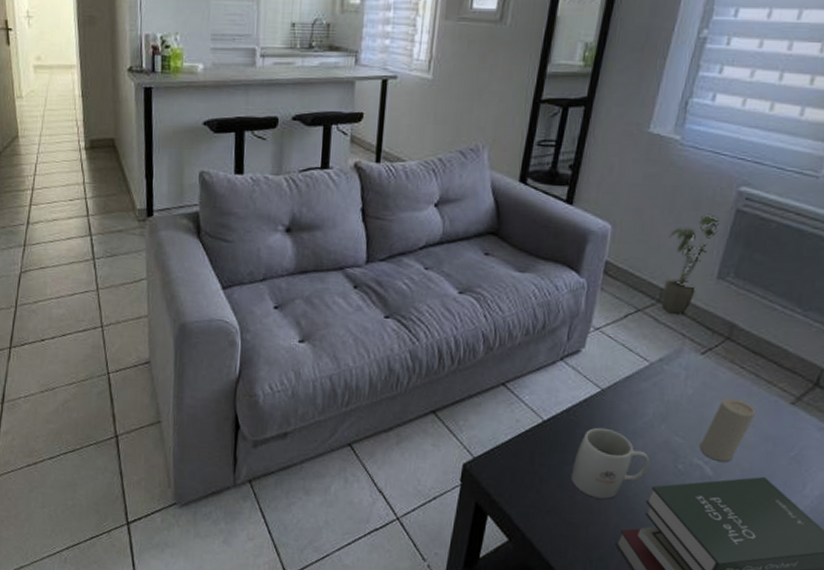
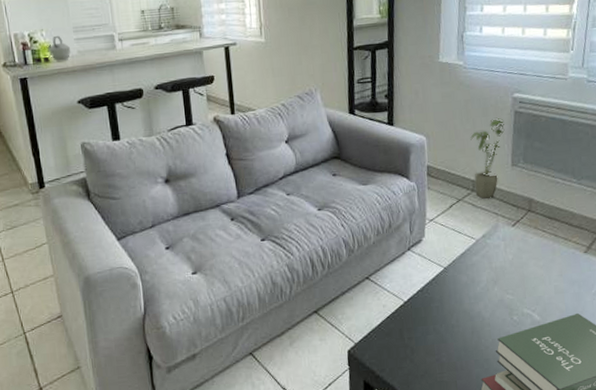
kettle: none [162,42,205,74] -> present [34,35,71,64]
mug: present [570,427,650,499] -> none [434,298,493,357]
candle: present [700,397,757,462] -> none [526,256,562,308]

